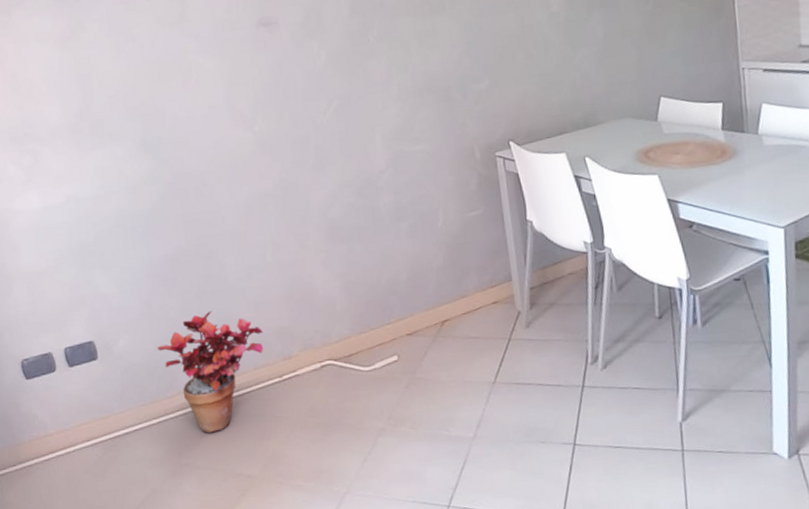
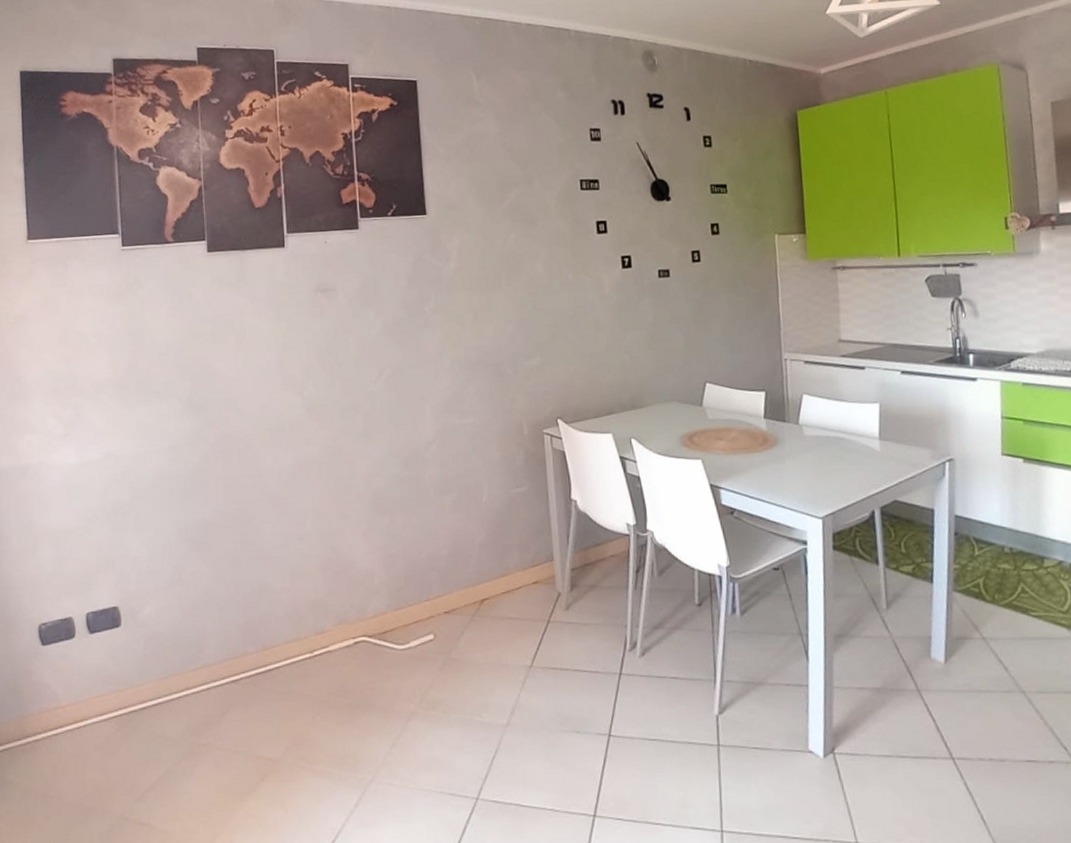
potted plant: present [156,310,264,433] -> none [184,579,297,711]

